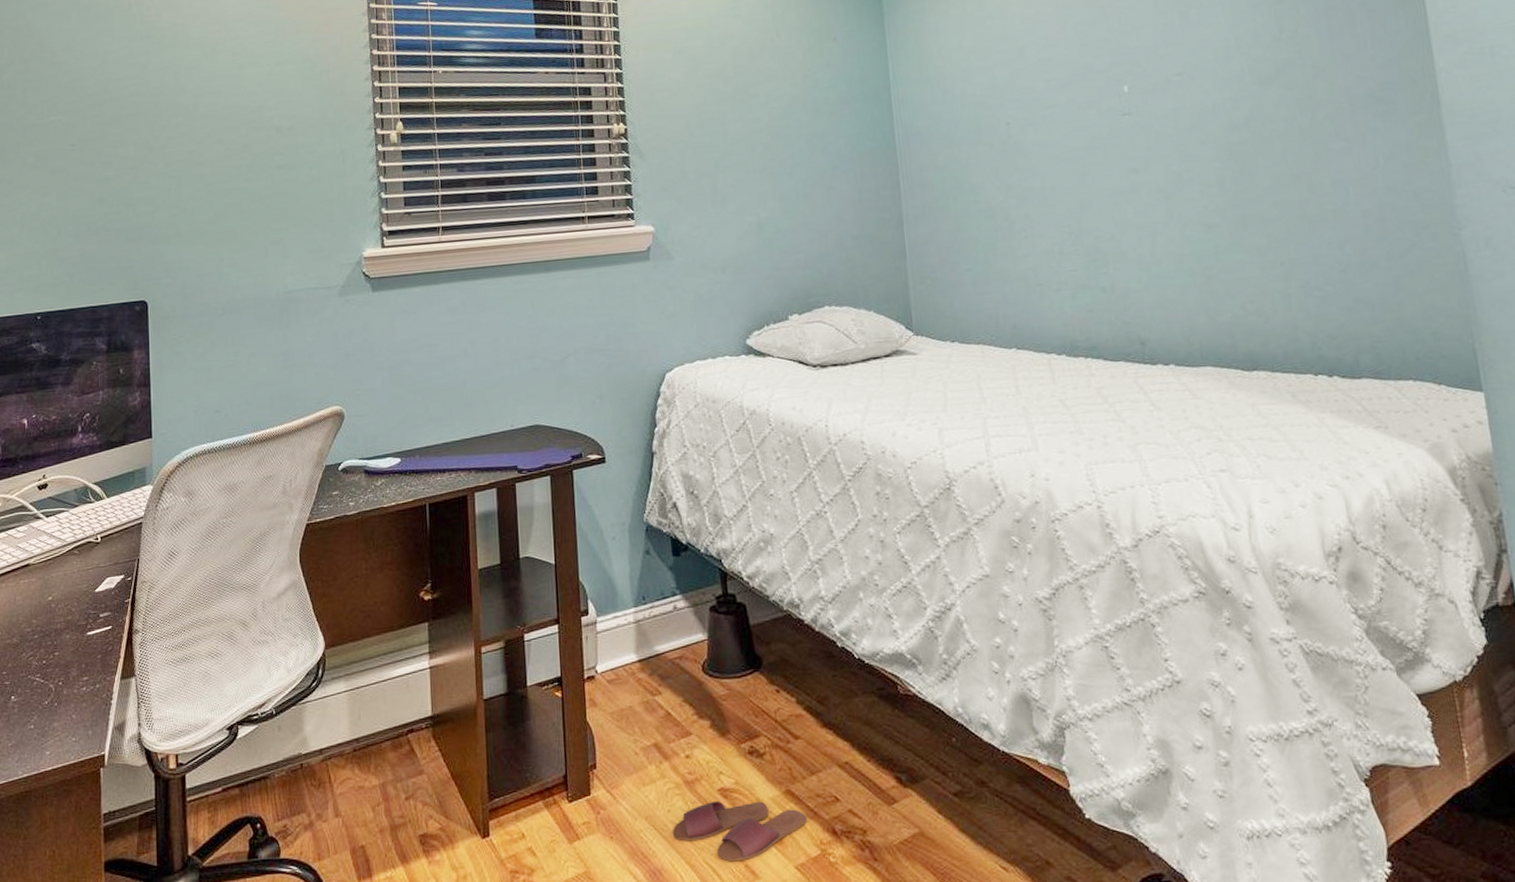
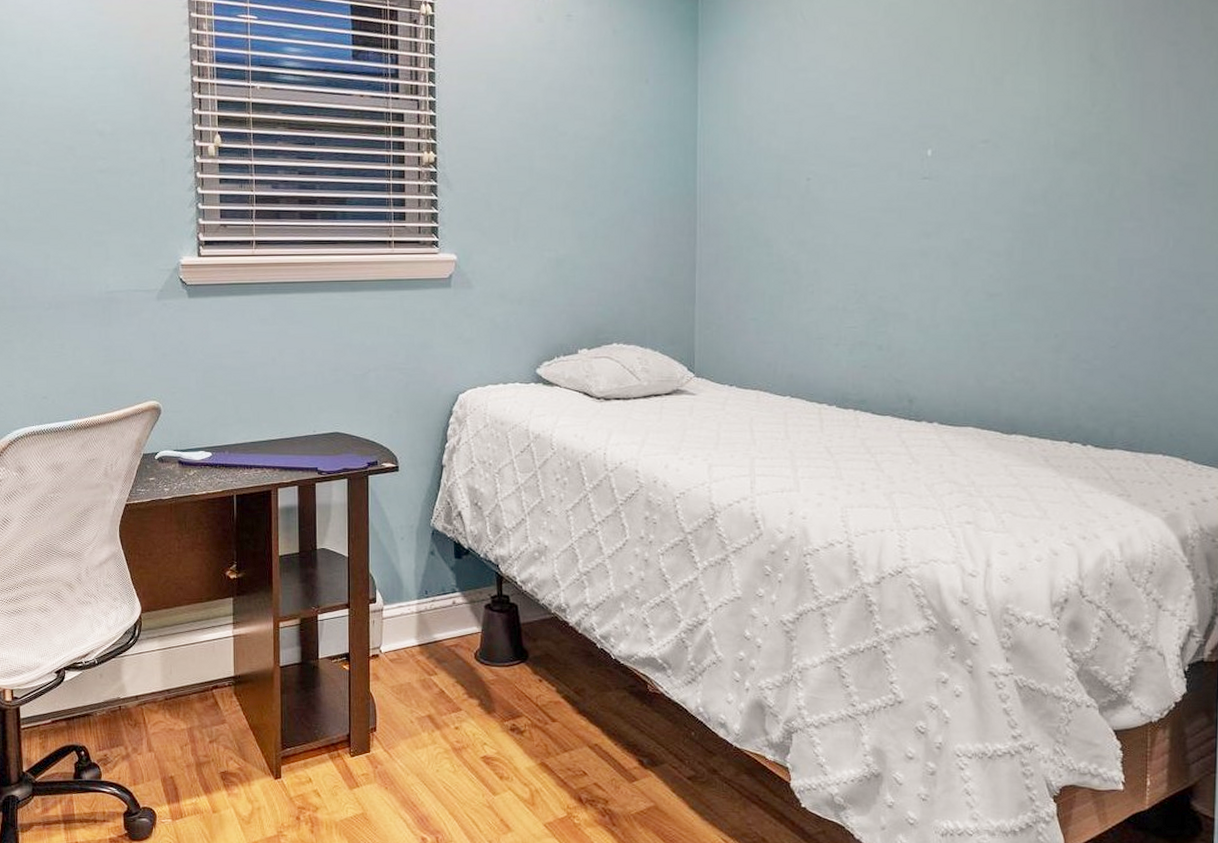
slippers: present [673,800,807,862] -> none [440,766,557,816]

